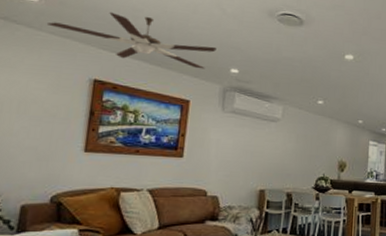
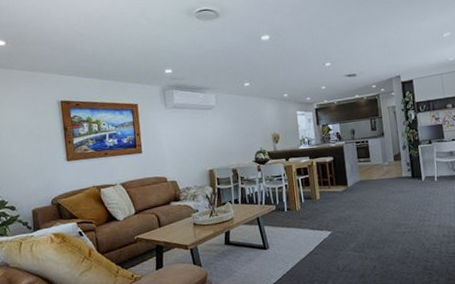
ceiling fan: present [46,11,217,69] -> none [16,39,150,79]

